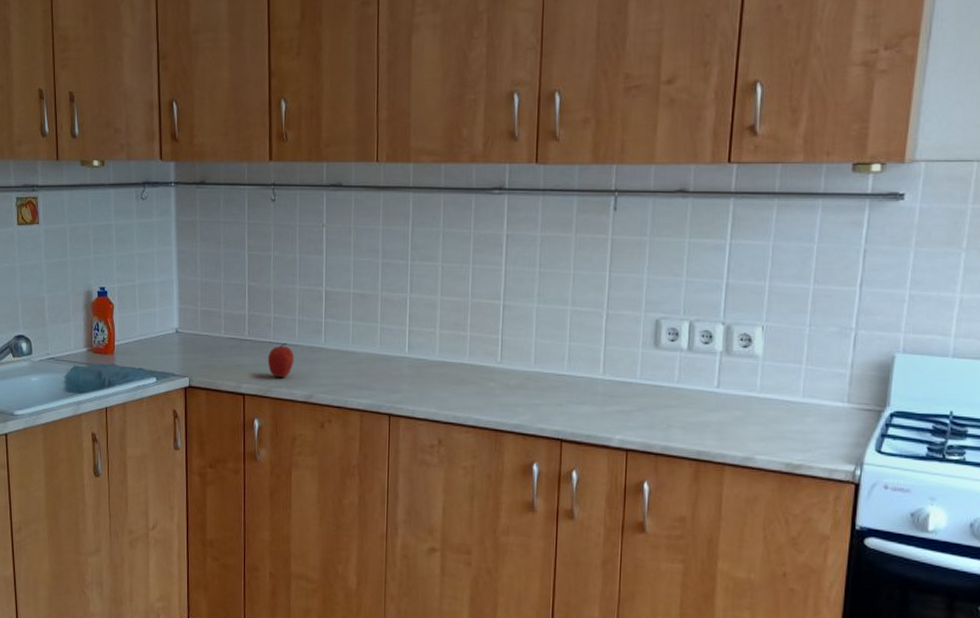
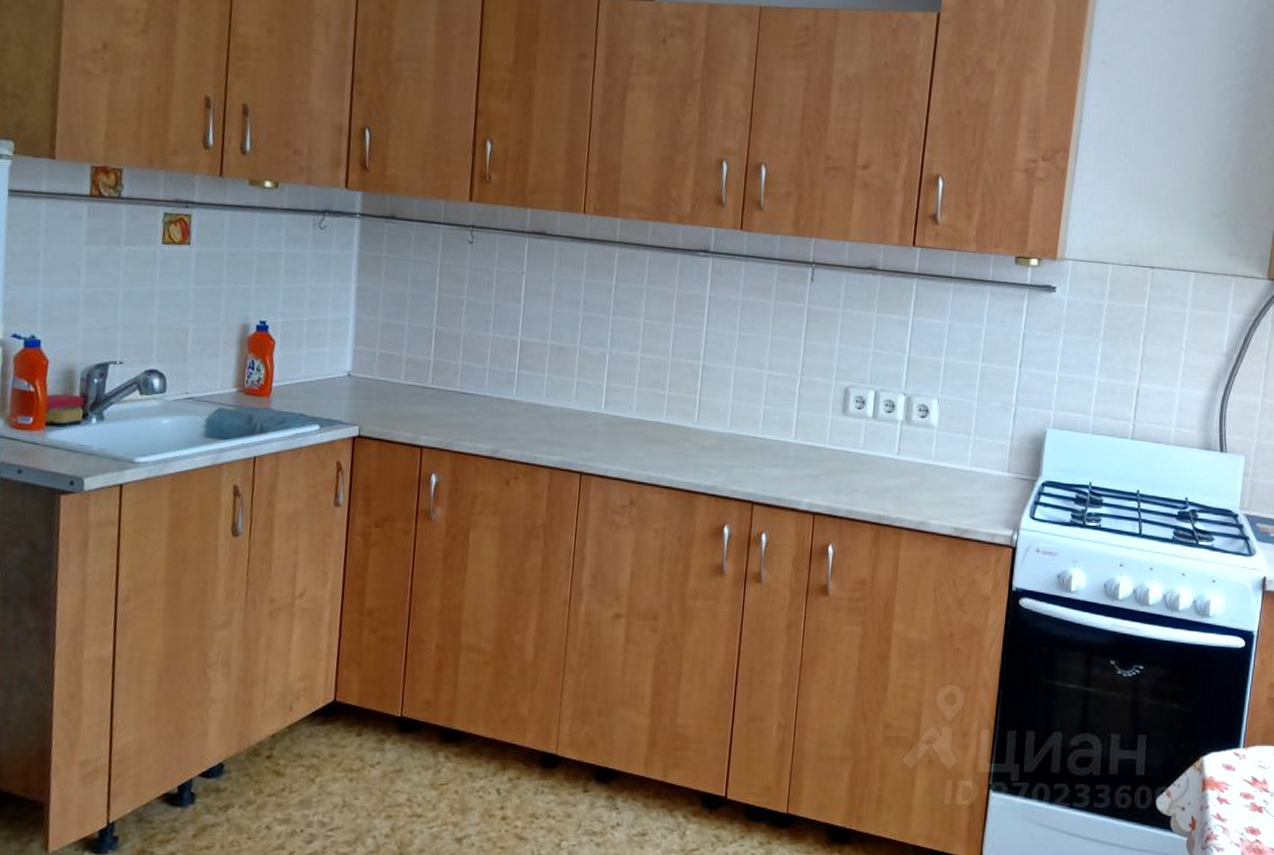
fruit: present [267,343,295,378] -> none [451,393,482,431]

